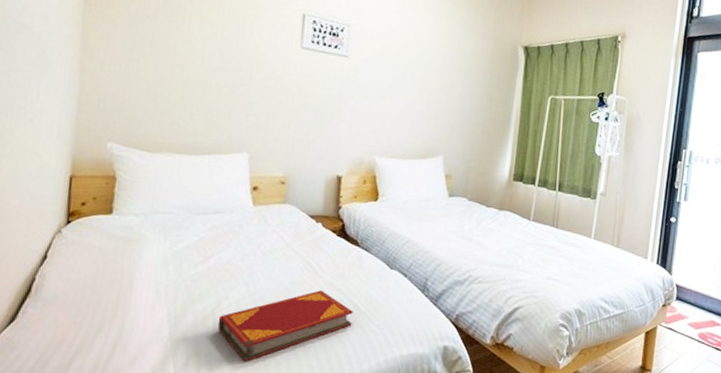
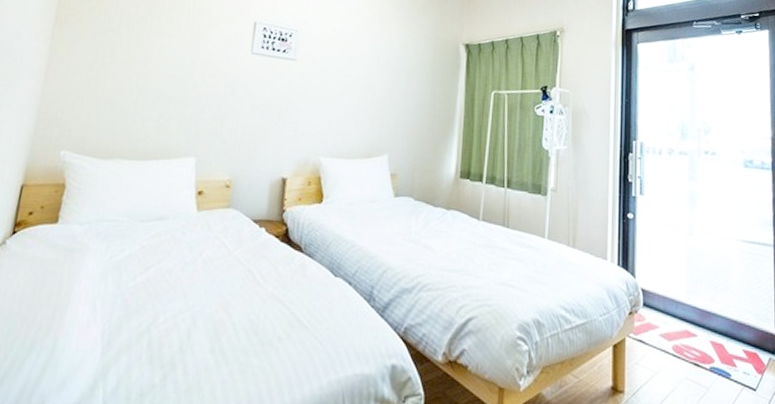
hardback book: present [217,290,353,362] -> none [152,302,295,386]

